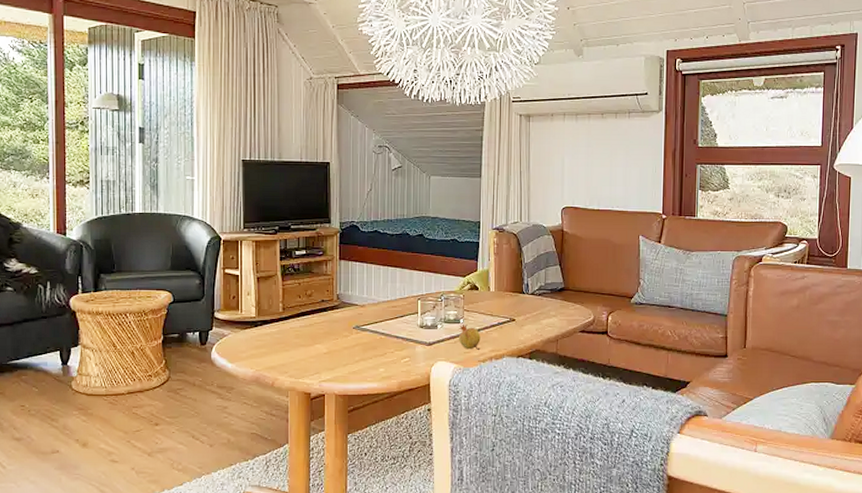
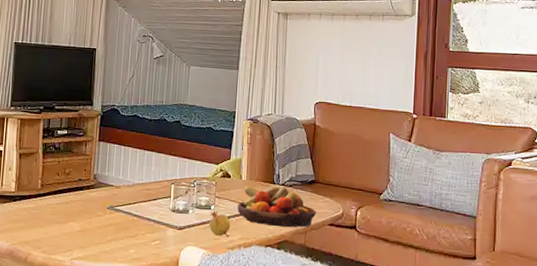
fruit bowl: none [487,296,568,337] -> present [237,186,317,228]

